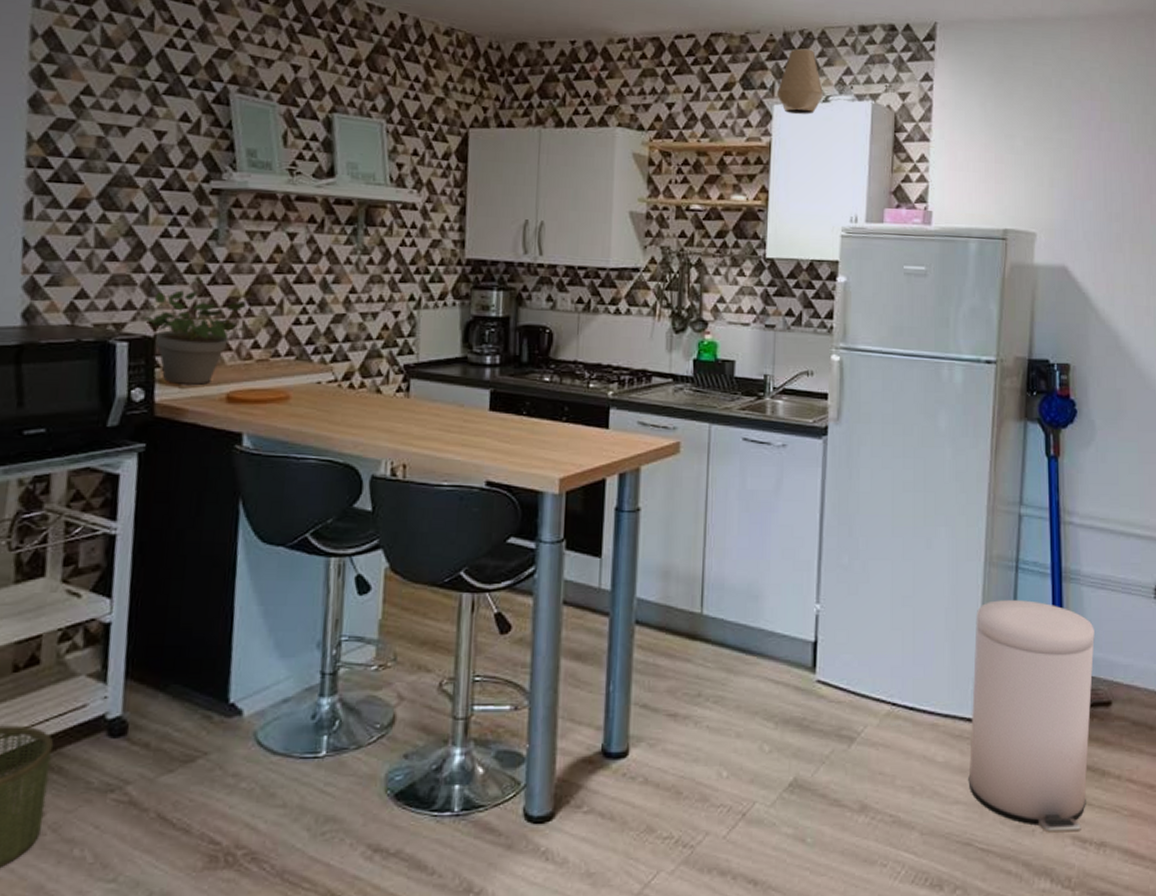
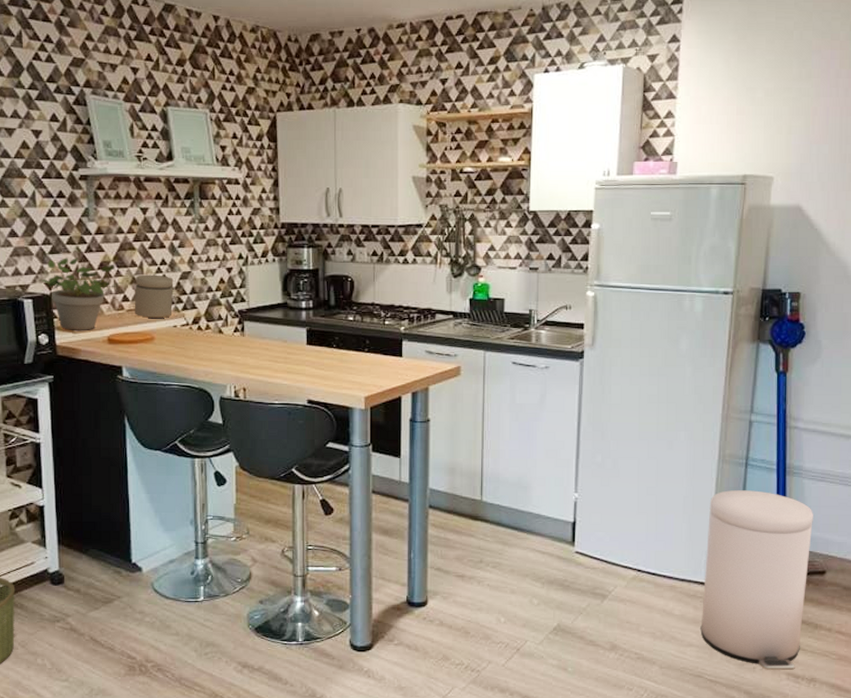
jar: none [266,315,323,373] -> present [134,274,174,319]
vase: present [777,48,823,115] -> none [538,20,579,82]

